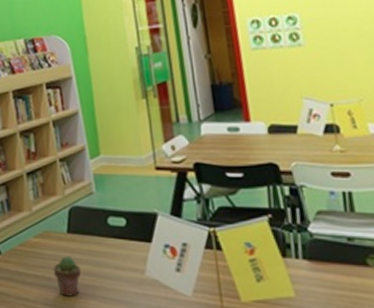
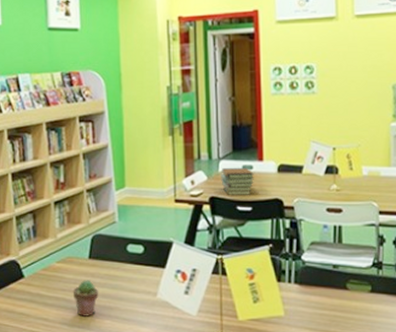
book stack: none [204,129,243,160] -> present [221,167,254,195]

